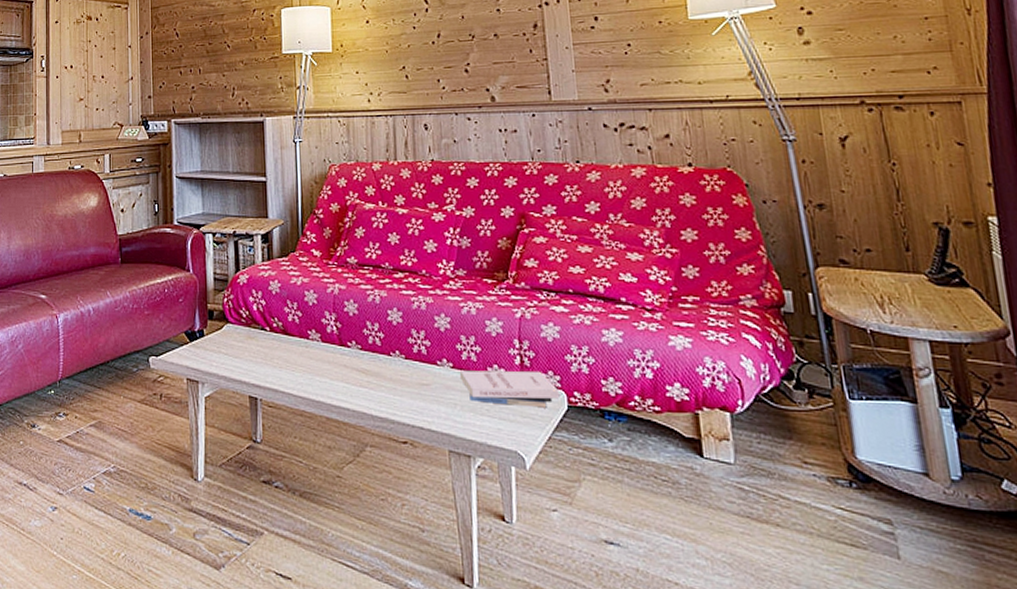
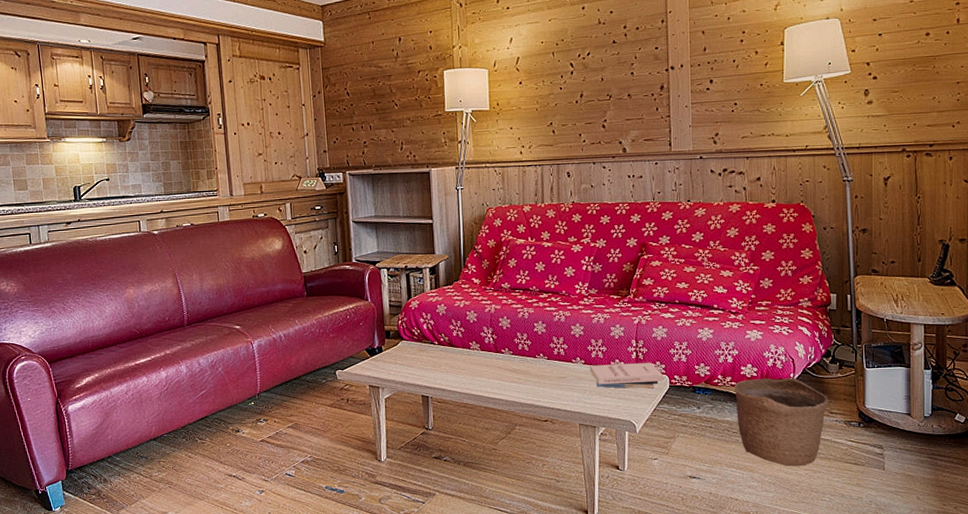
basket: none [658,404,799,541] -> present [734,378,828,467]

